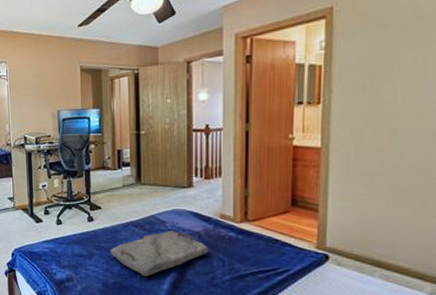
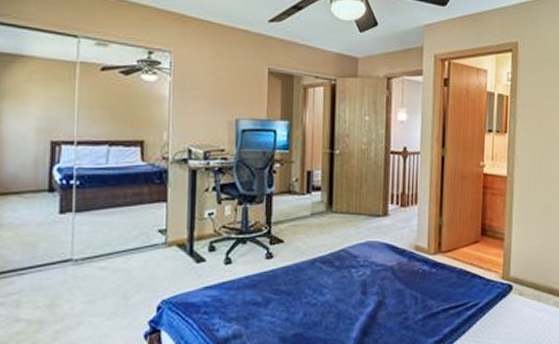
serving tray: present [110,231,208,277] -> none [291,266,402,324]

